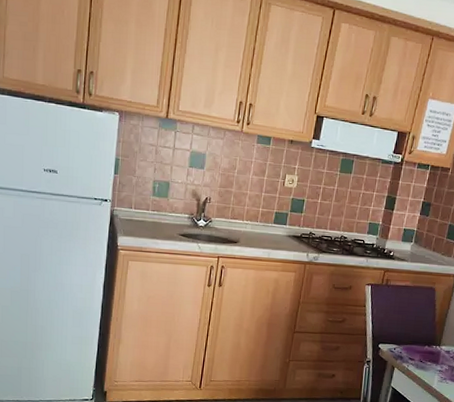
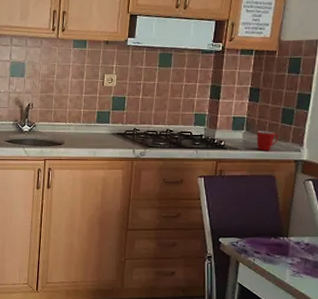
mug: none [422,244,443,265] -> present [256,131,278,151]

